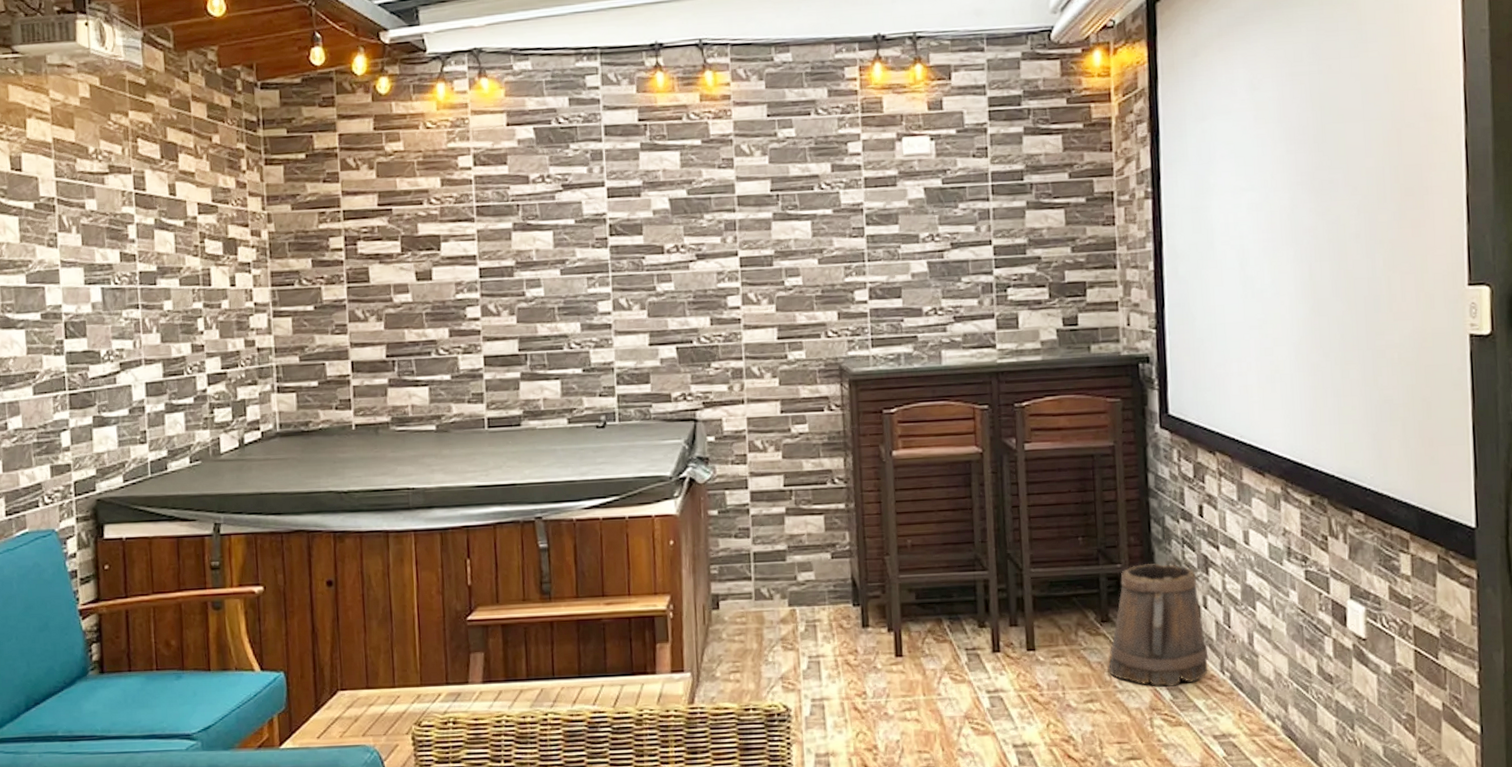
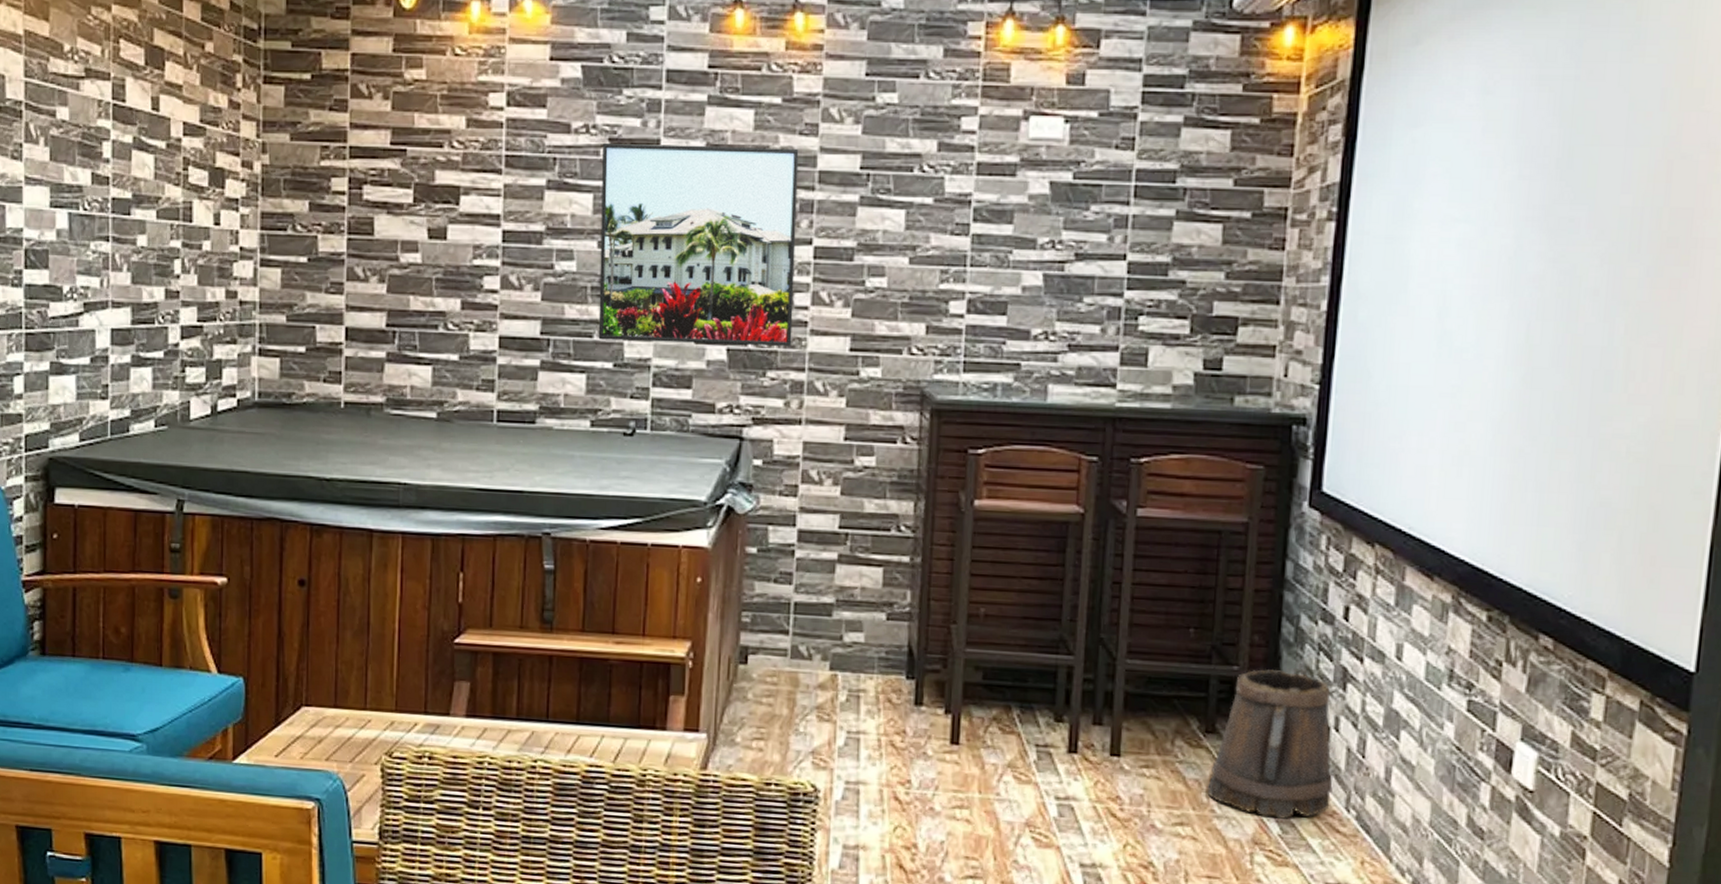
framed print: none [557,179,729,350] -> present [598,142,799,346]

